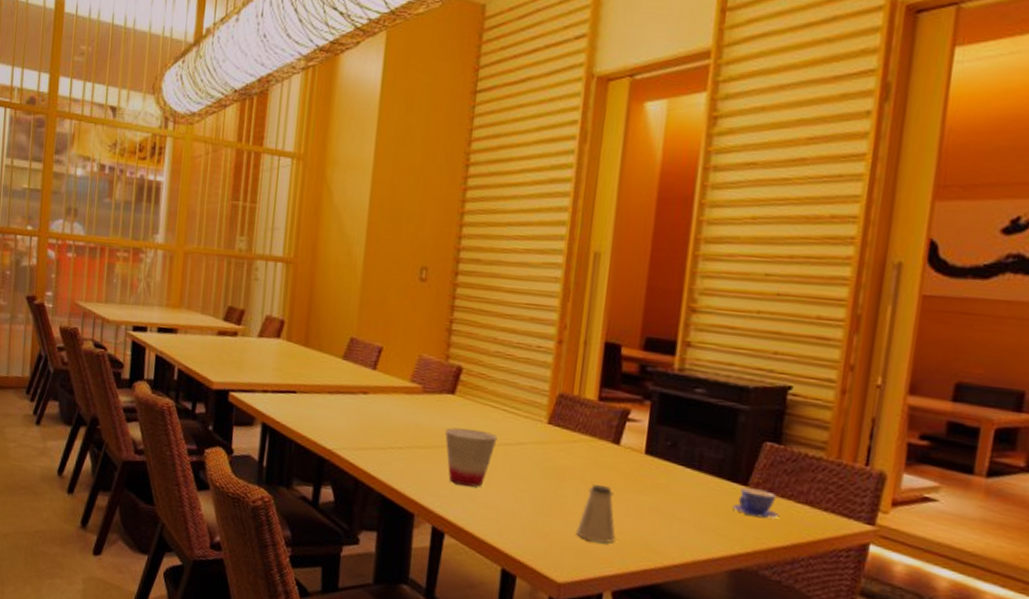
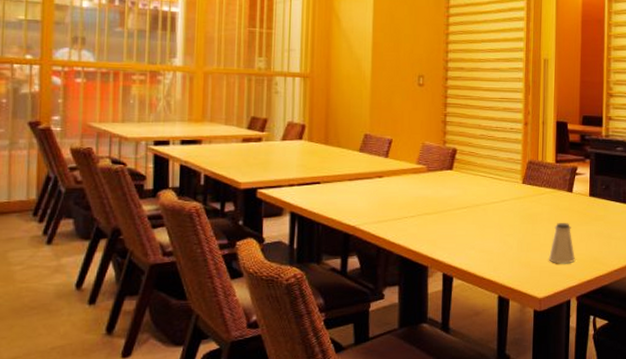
cup: present [445,428,498,487] -> none [447,194,487,239]

